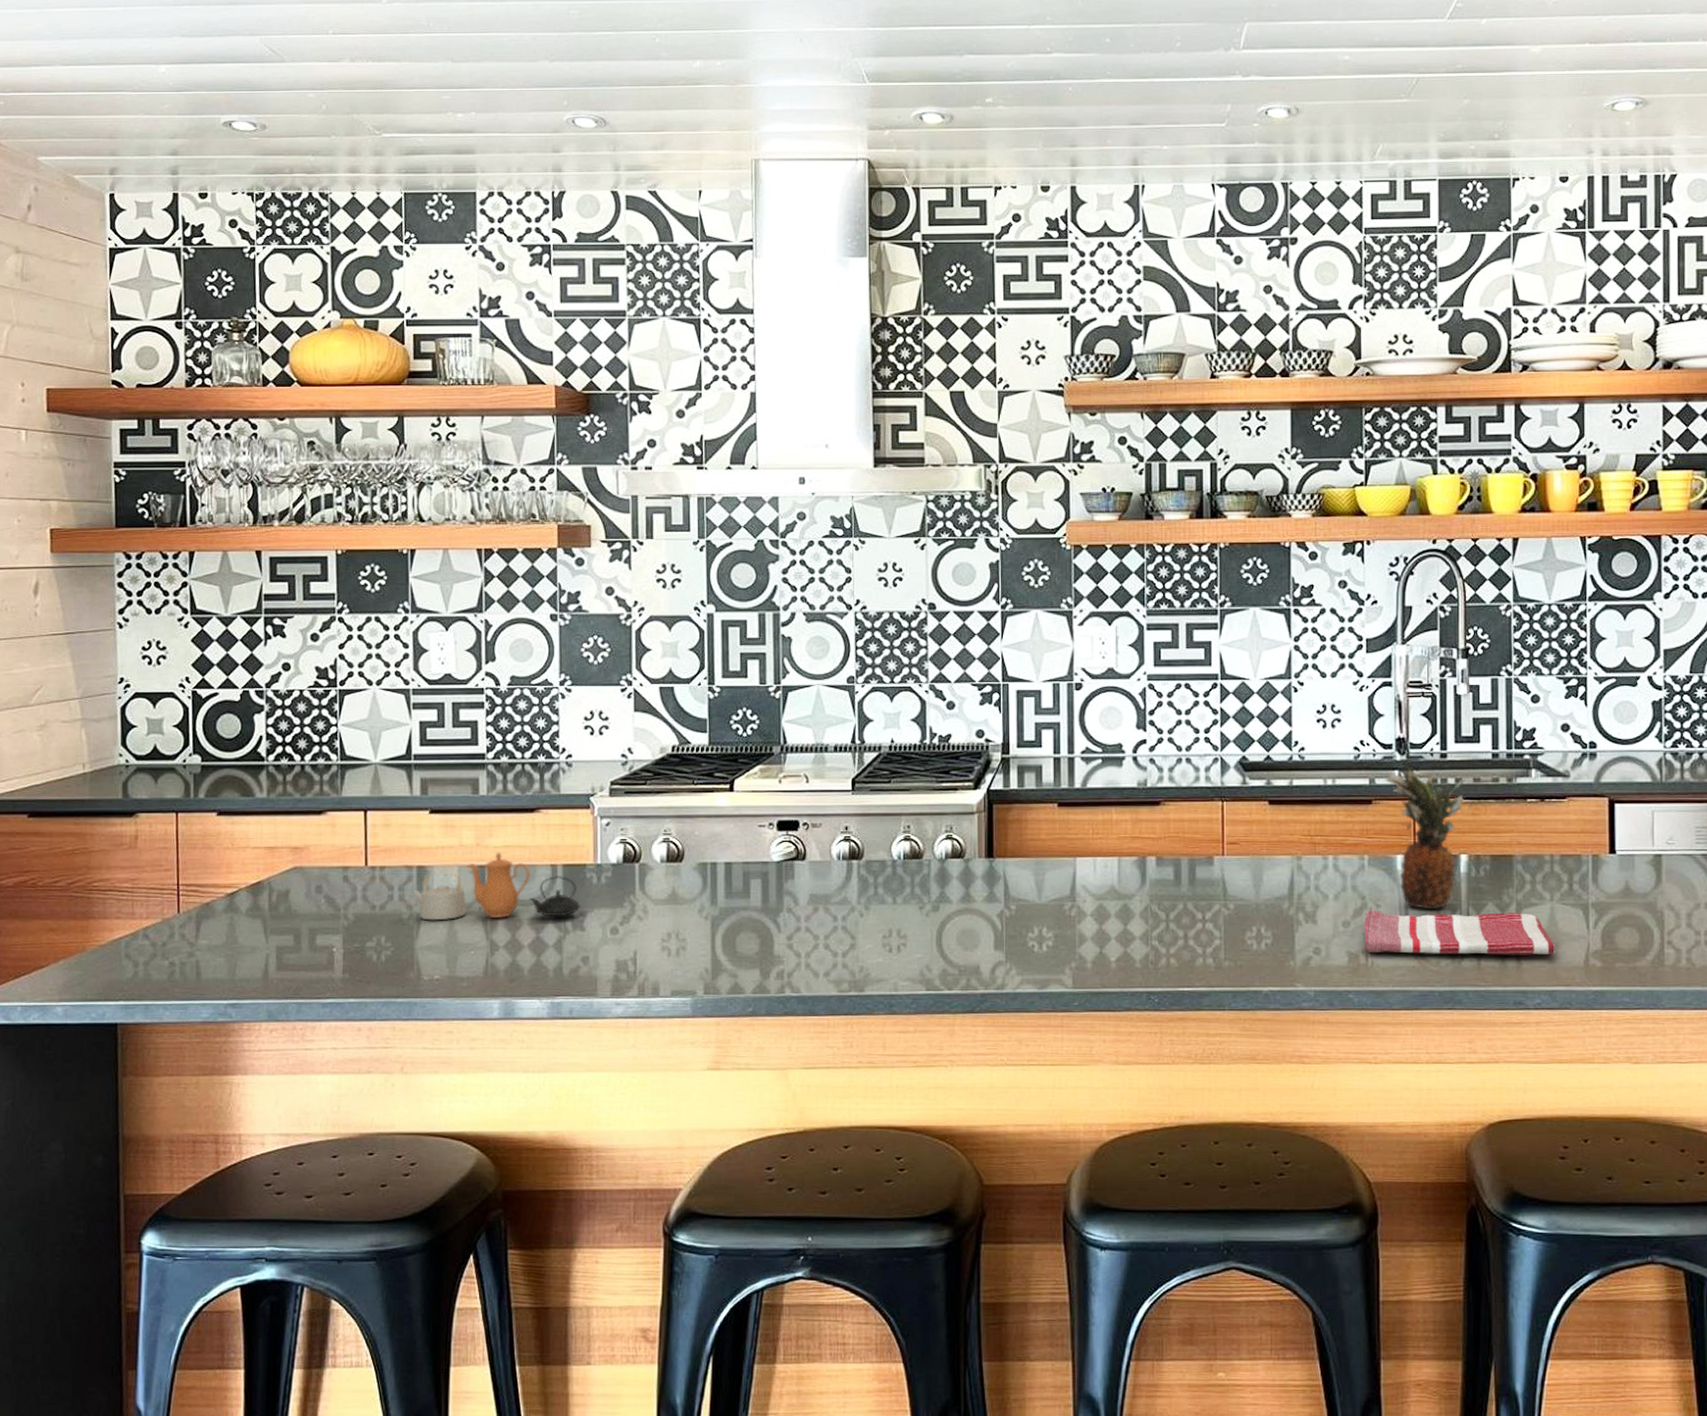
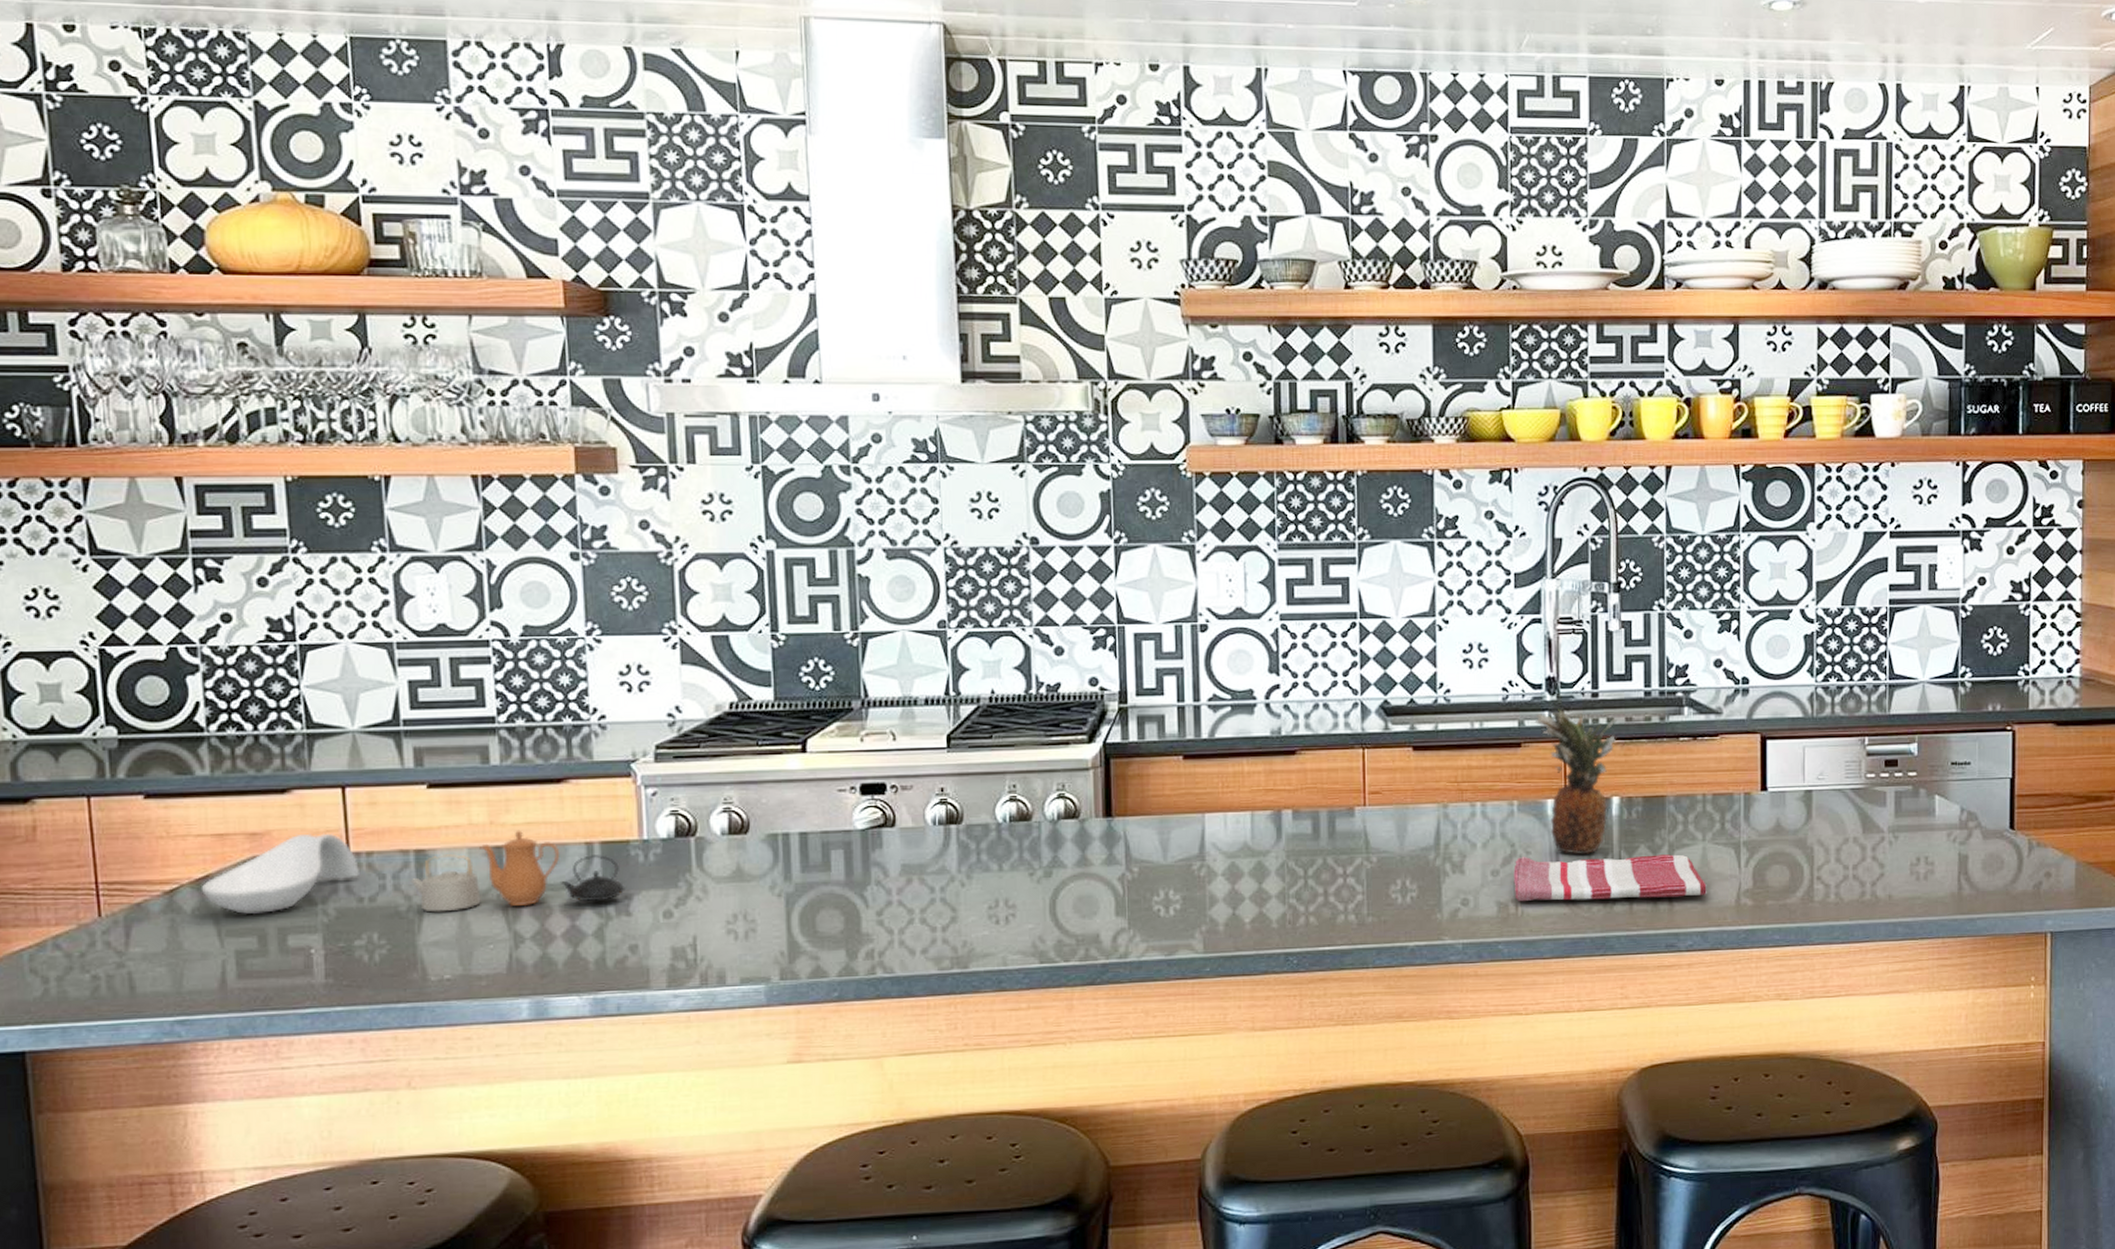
spoon rest: none [254,849,374,916] -> present [200,833,359,914]

